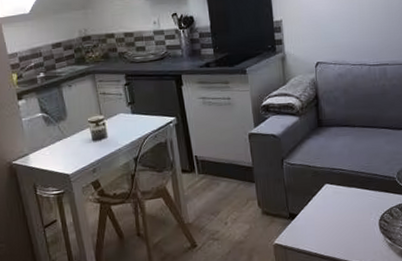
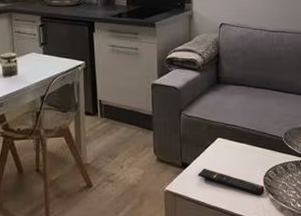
remote control: none [307,217,381,241] -> present [198,168,265,196]

